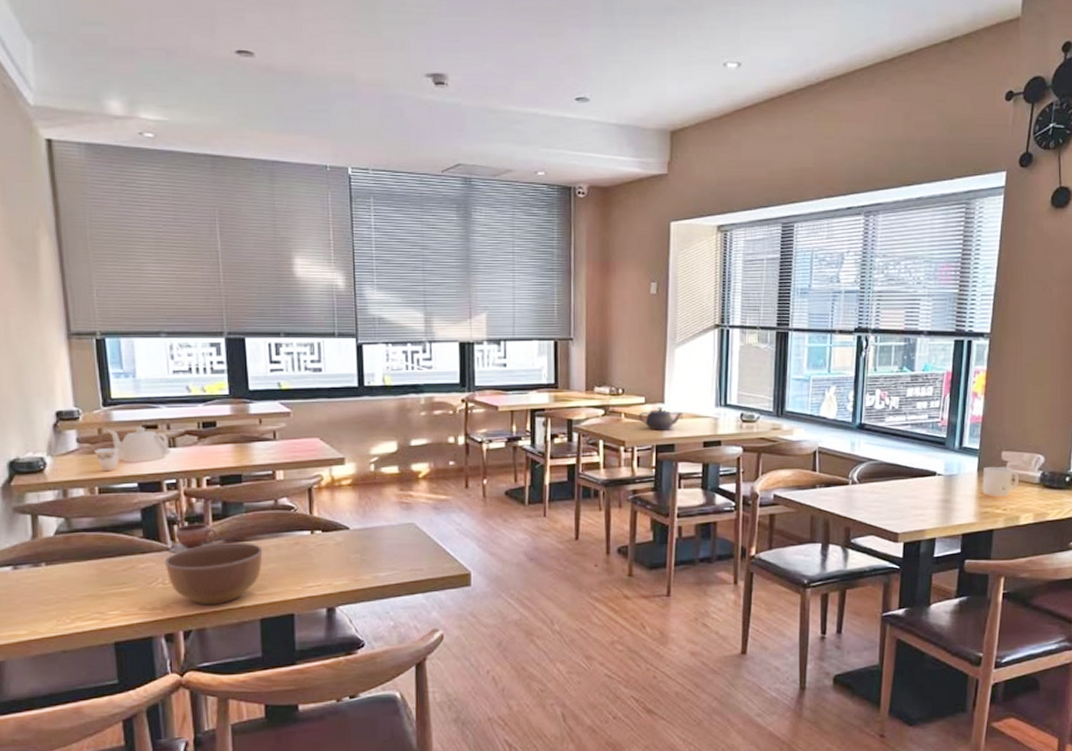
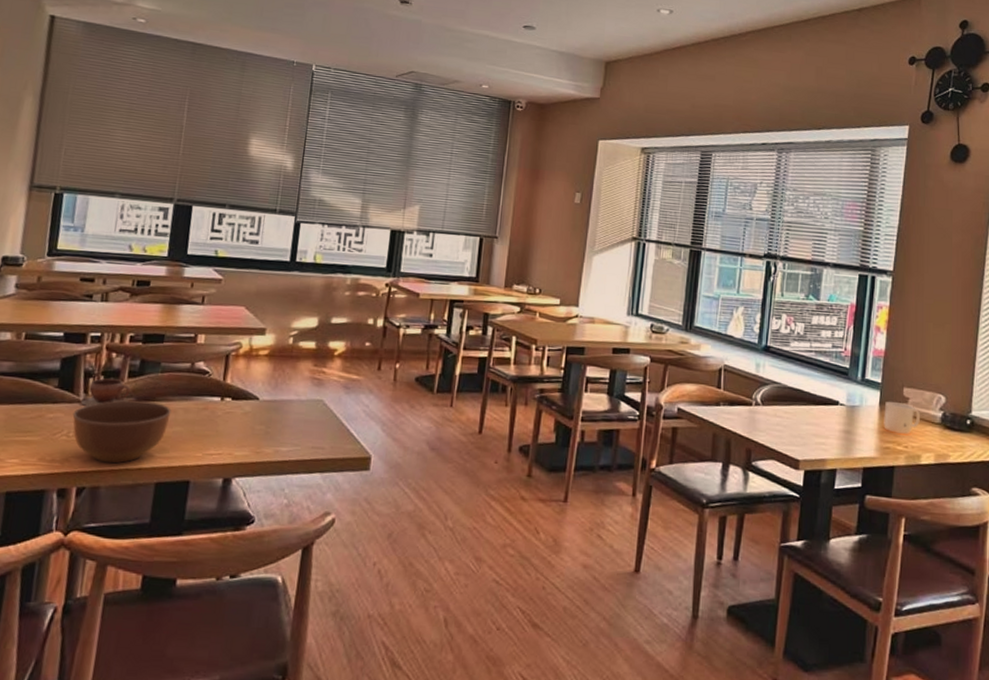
teacup: present [94,447,123,472] -> none [29,295,57,319]
teapot: present [106,427,171,463] -> none [45,278,103,314]
teapot: present [638,407,684,432] -> none [552,310,596,334]

